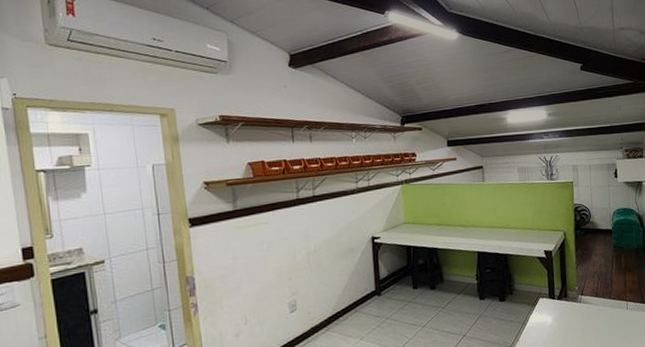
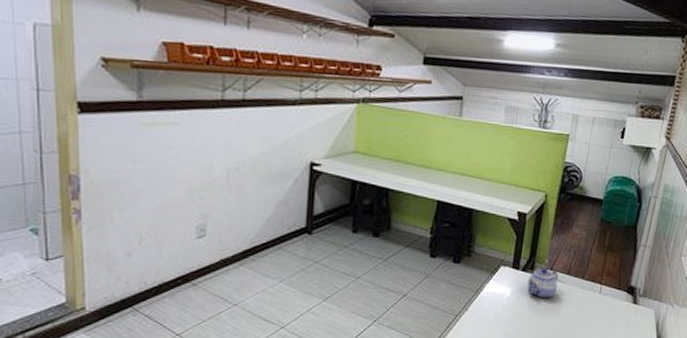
teapot: none [563,294,591,321] -> present [527,268,558,299]

